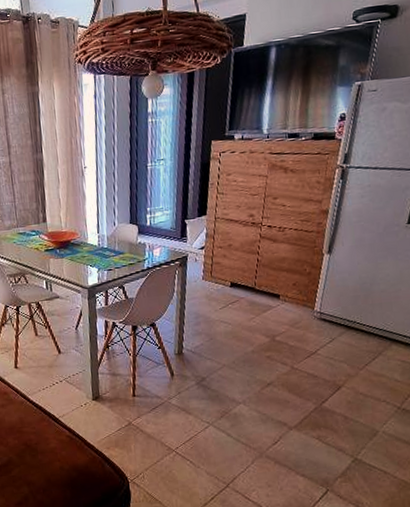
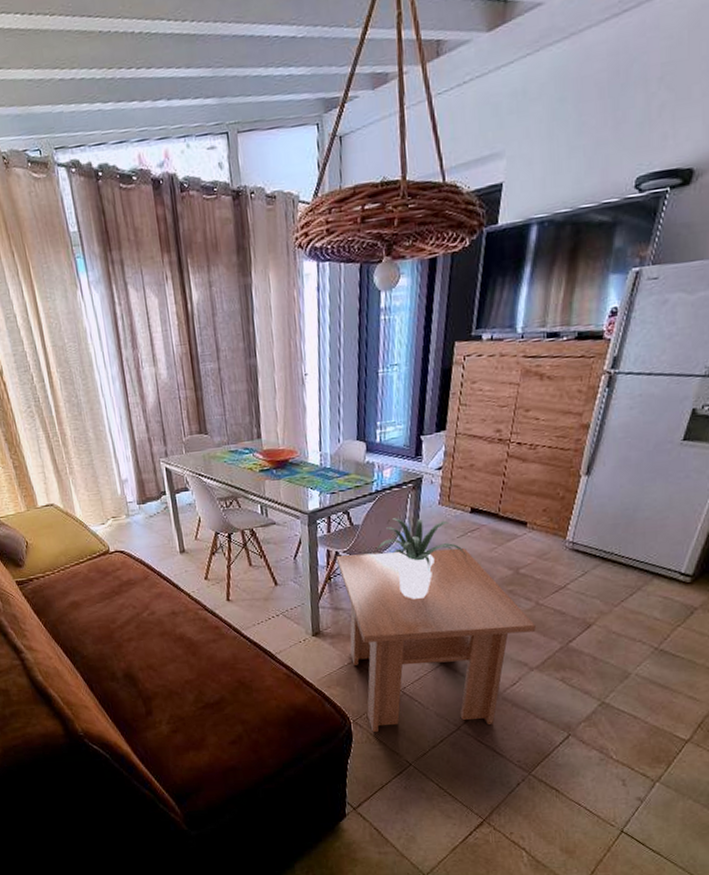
coffee table: none [113,318,292,492] -> present [336,548,536,733]
potted plant: none [147,292,229,365] -> present [374,518,467,599]

